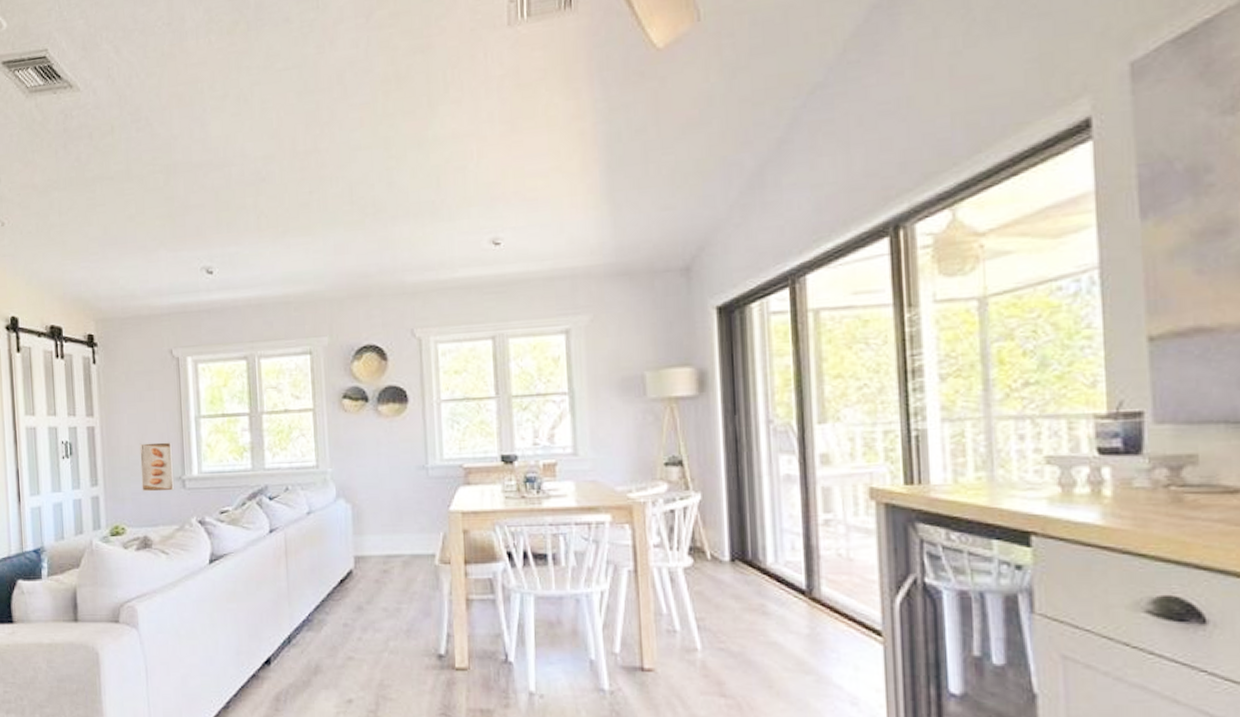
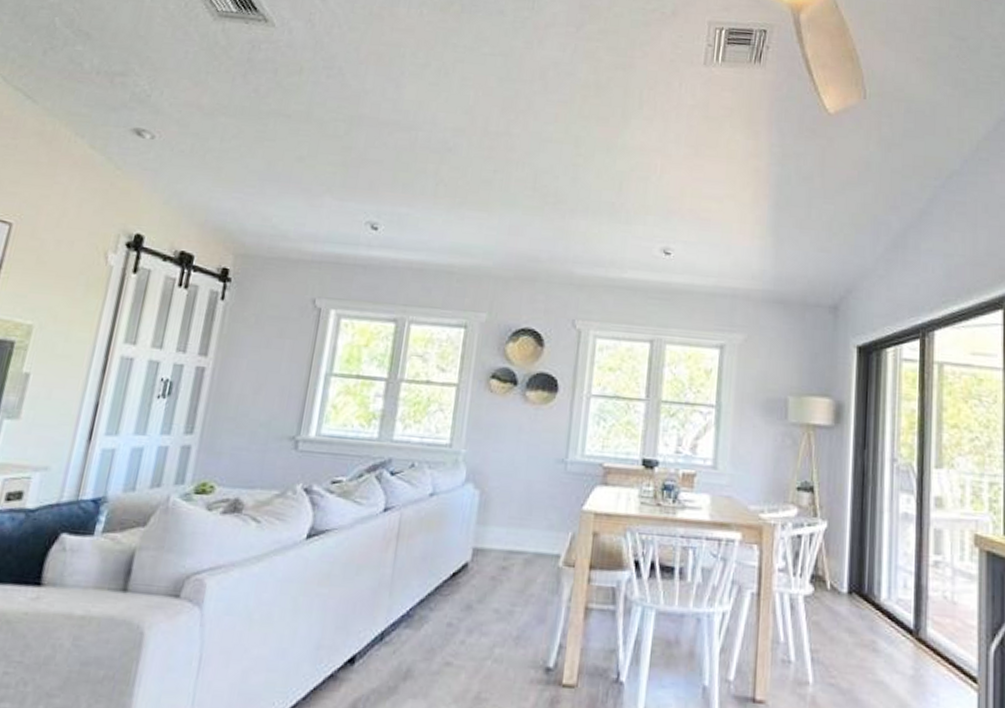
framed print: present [139,442,175,492] -> none [245,393,293,451]

